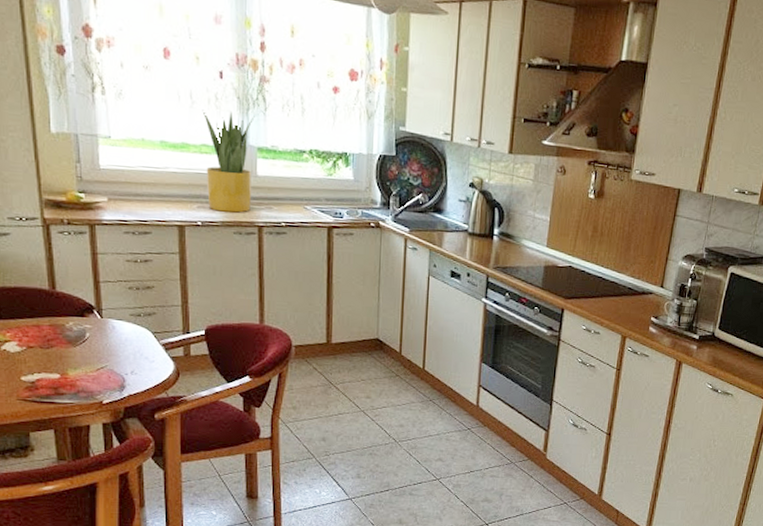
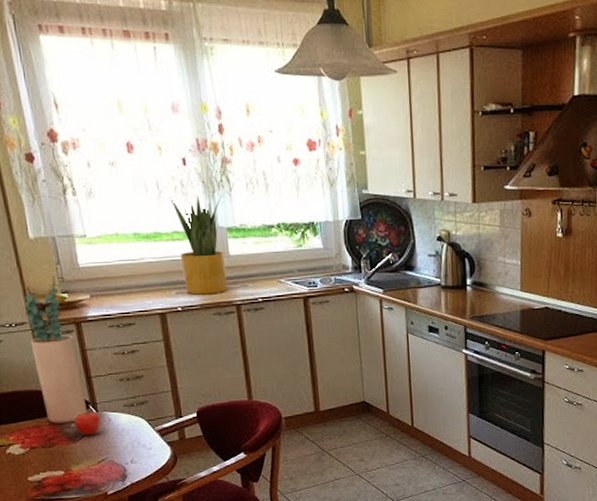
vase: none [37,174,91,326] -> present [24,276,87,424]
fruit: none [77,316,104,342] -> present [74,411,101,436]

